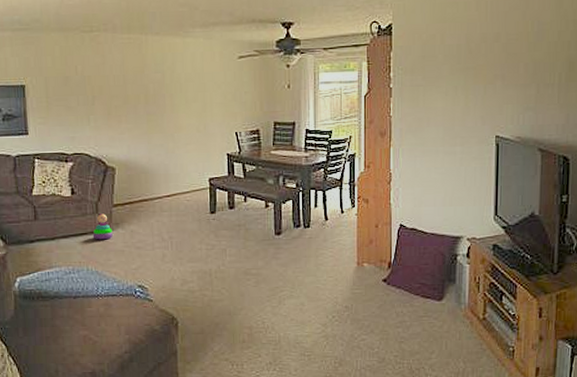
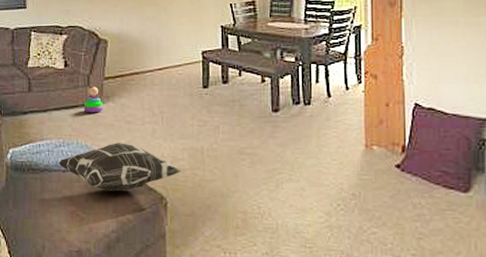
decorative pillow: none [69,268,191,315] -> present [58,143,182,192]

